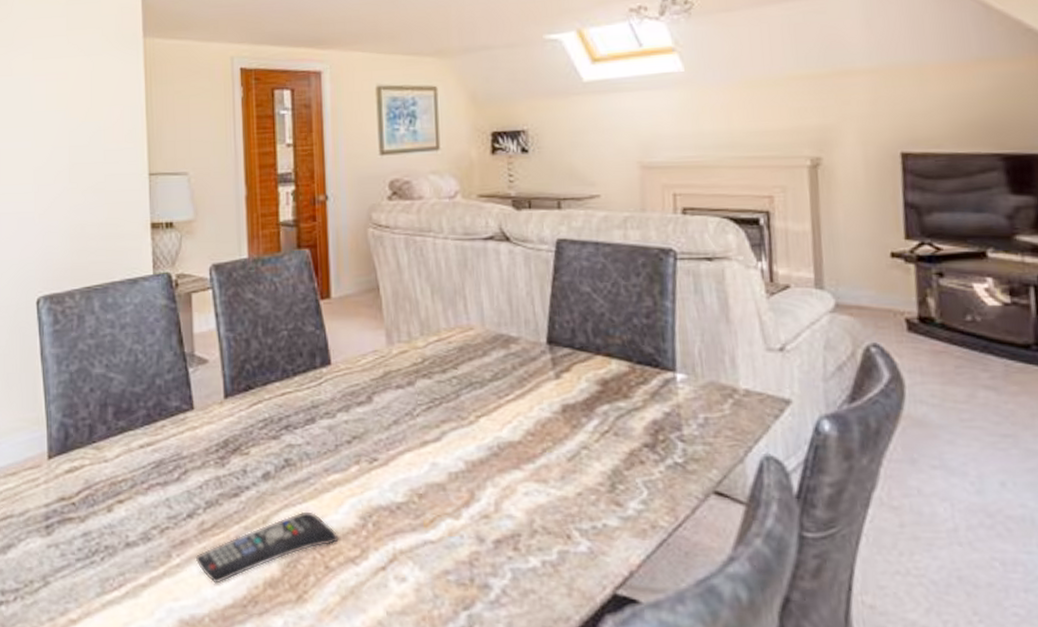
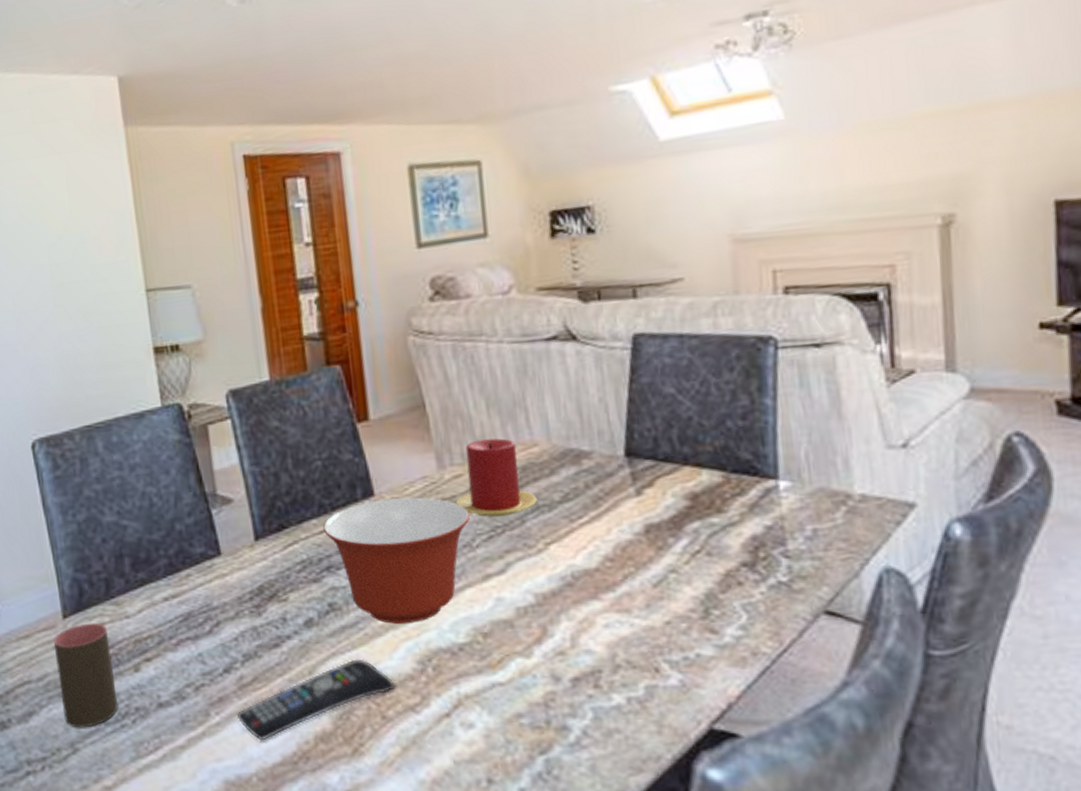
cup: none [37,464,90,563] -> present [54,623,119,728]
mixing bowl: none [285,368,412,481] -> present [323,497,470,624]
candle: none [400,321,471,389] -> present [455,438,537,517]

